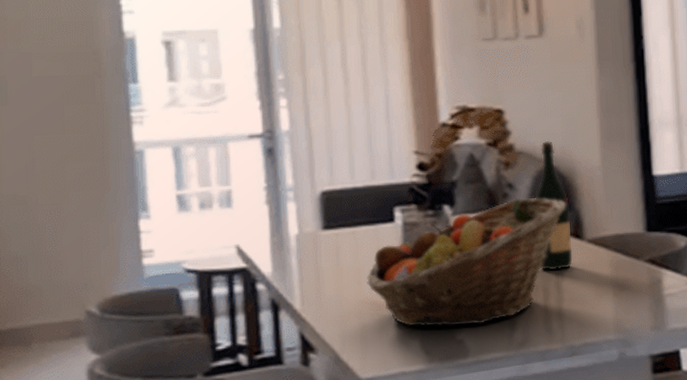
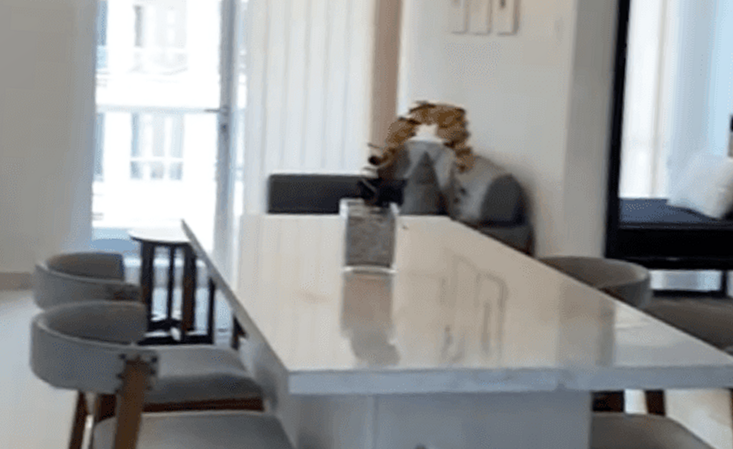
fruit basket: present [367,198,566,327] -> none [305,205,520,333]
wine bottle: present [535,140,573,271] -> none [484,146,524,286]

